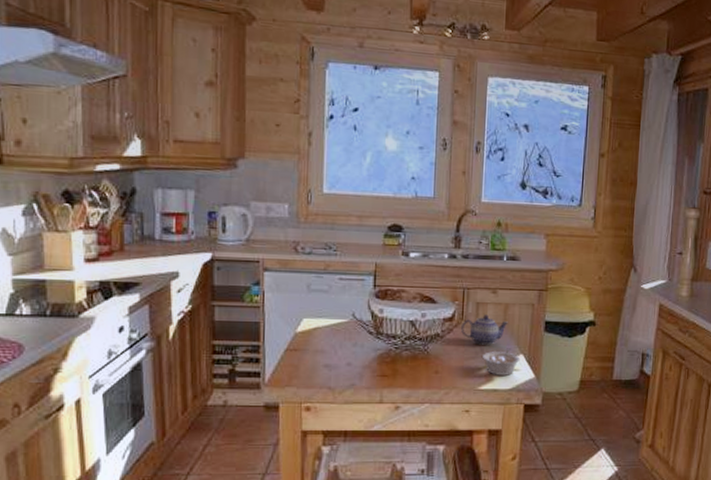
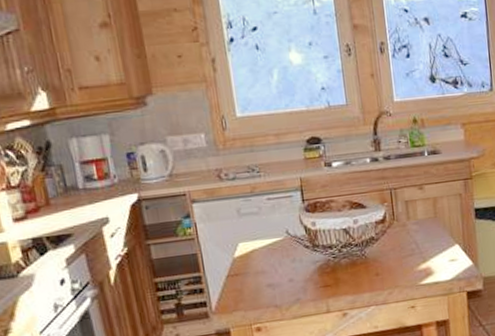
teapot: present [461,314,508,345] -> none [394,211,439,242]
legume: present [483,348,520,376] -> none [419,240,457,269]

